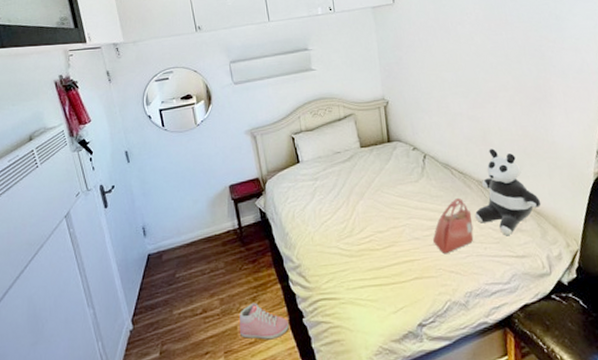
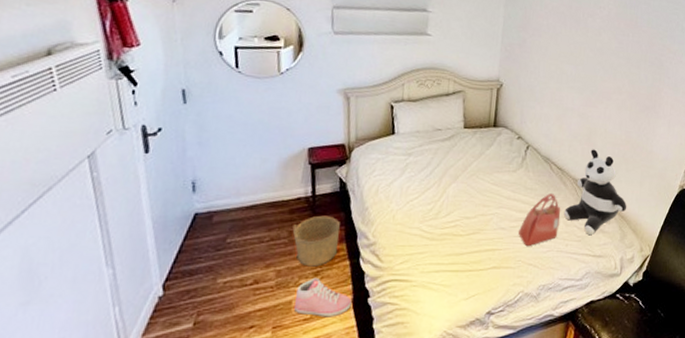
basket: none [227,244,269,293] -> present [292,215,340,267]

